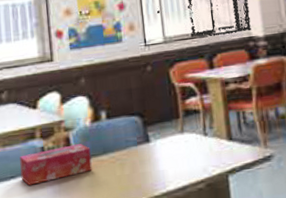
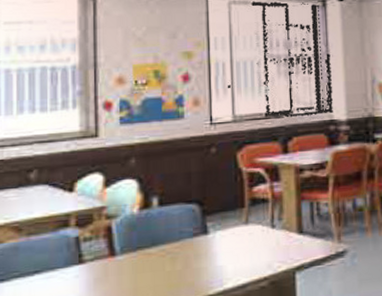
tissue box: present [19,144,92,186] -> none [47,234,137,282]

